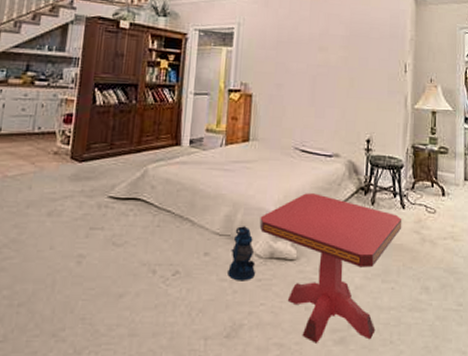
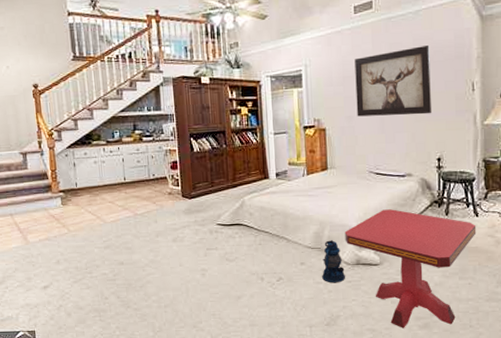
wall art: none [287,20,366,91] -> present [355,46,432,117]

